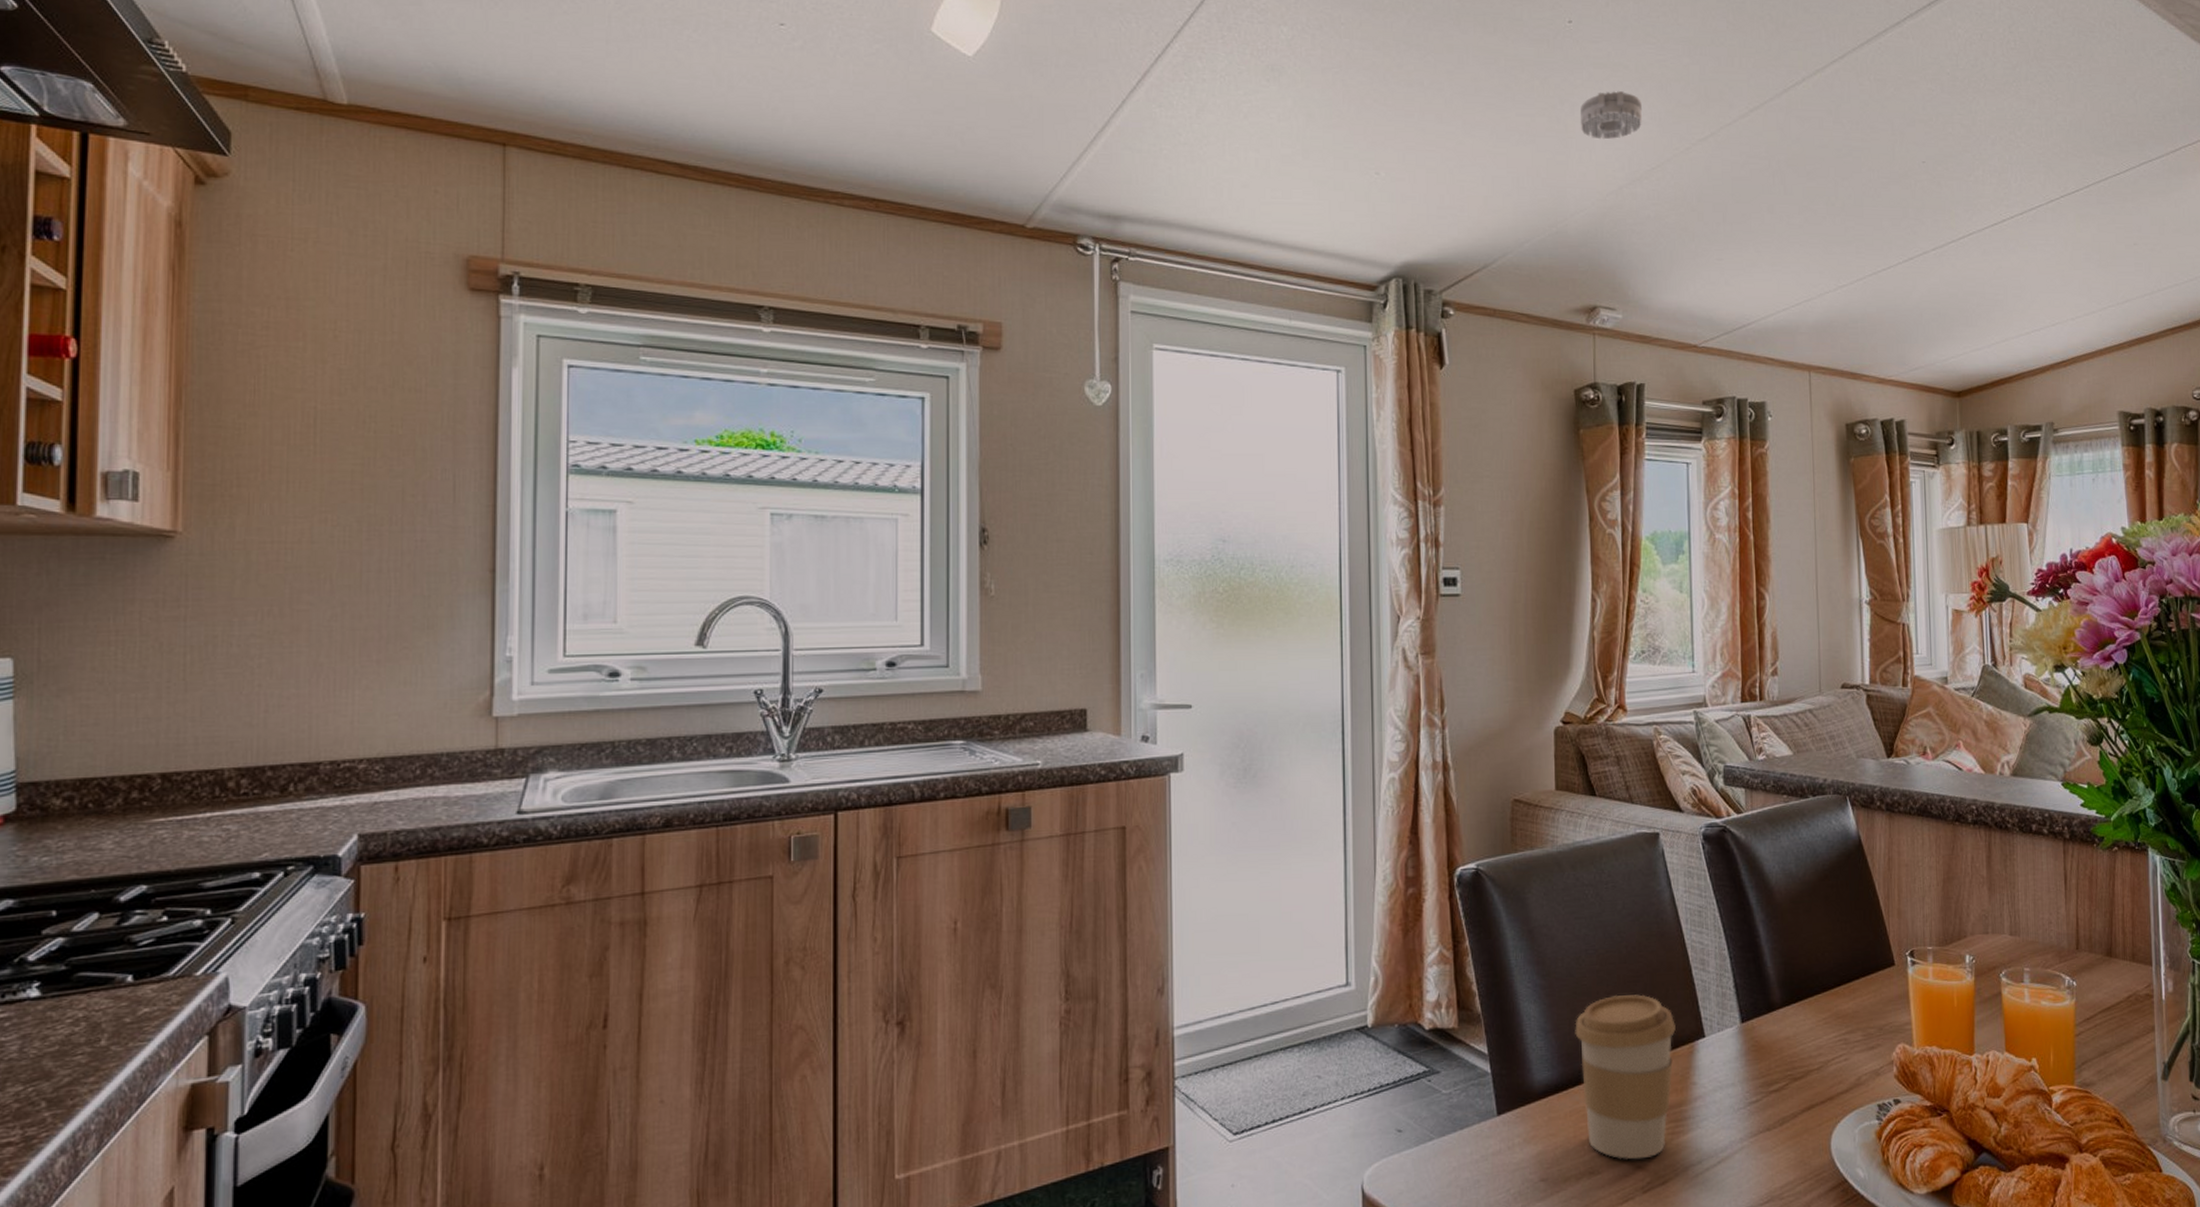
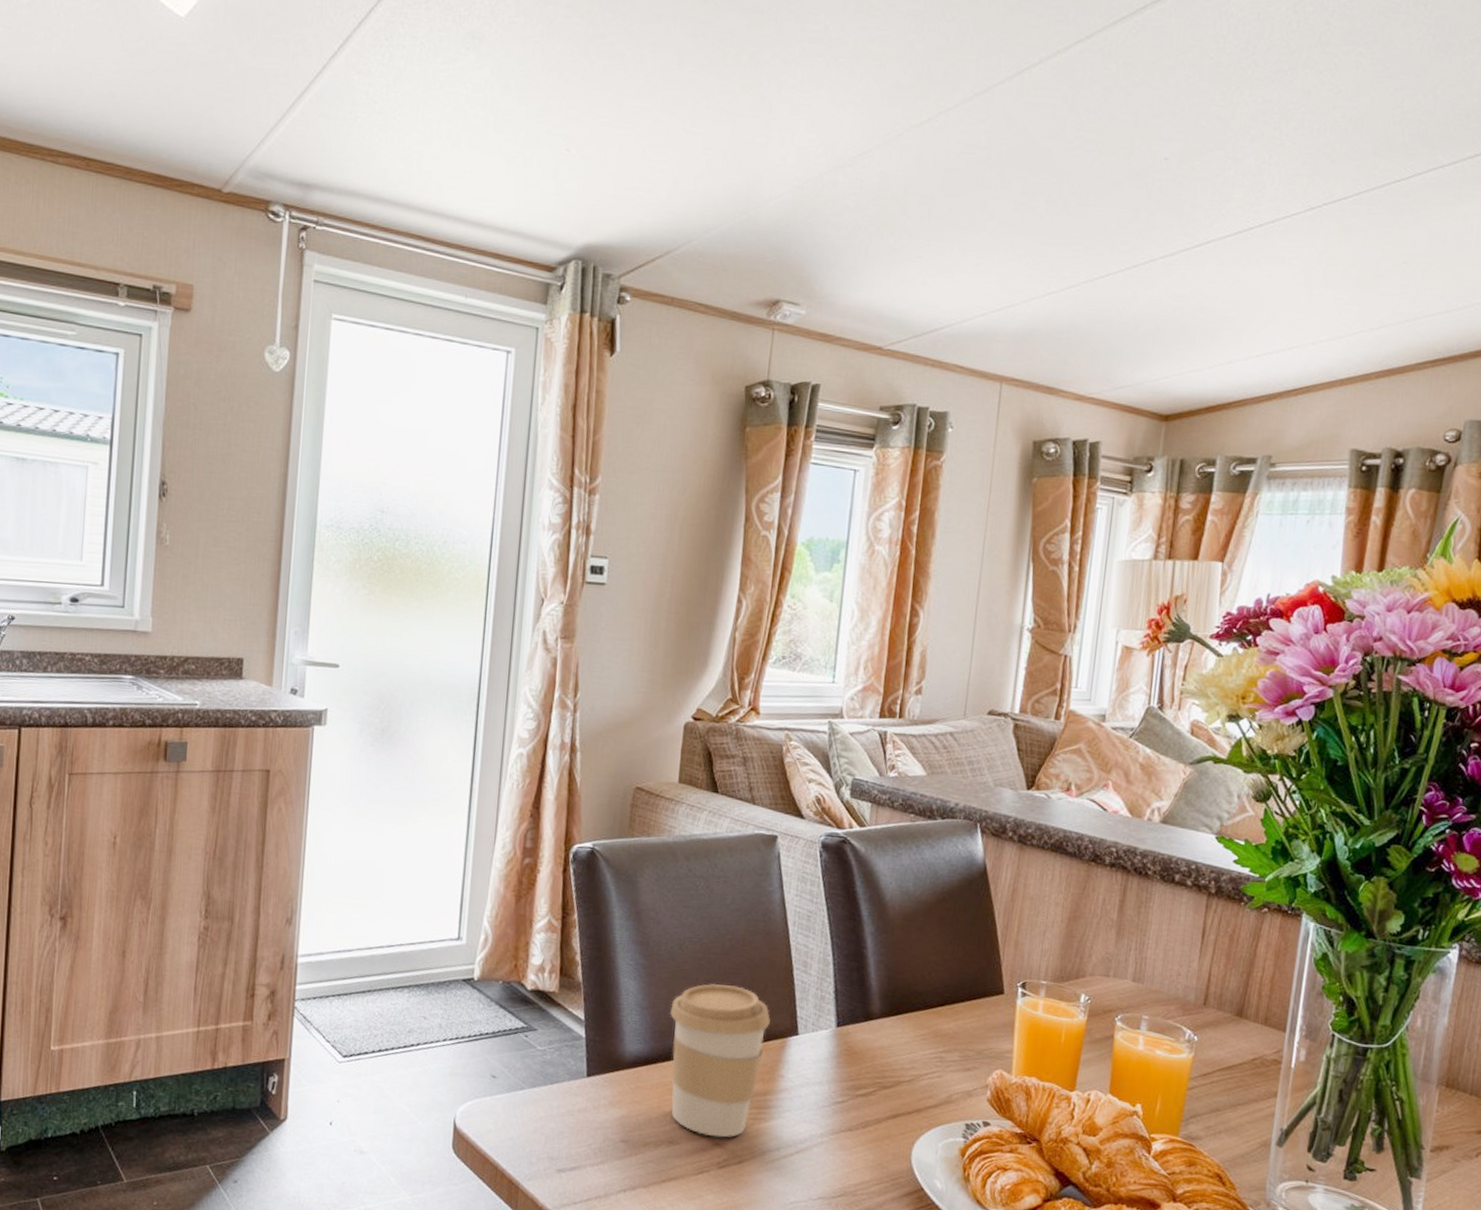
smoke detector: present [1580,91,1642,140] -> none [785,69,856,122]

